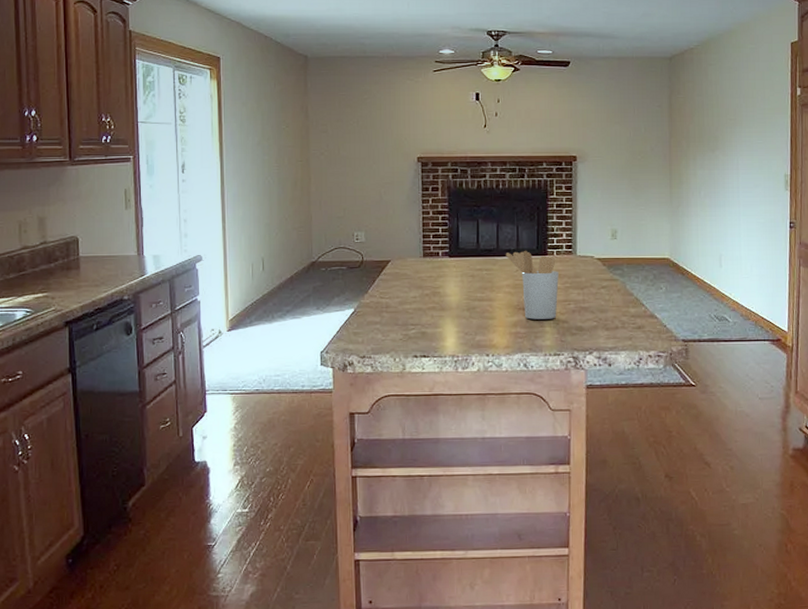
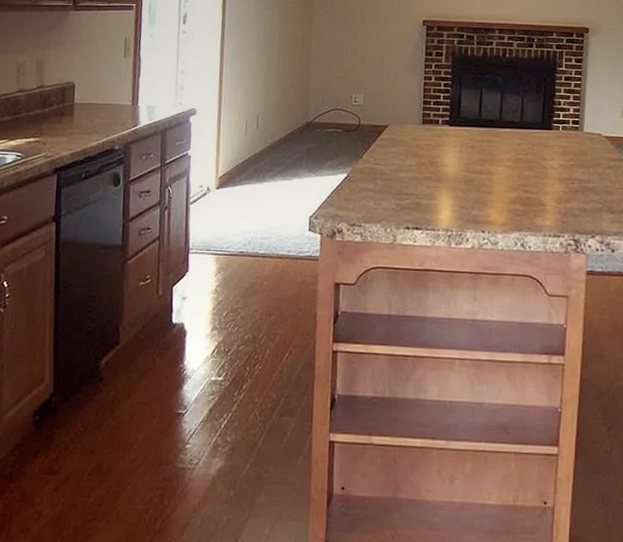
utensil holder: present [505,250,559,320] -> none [508,123,563,198]

